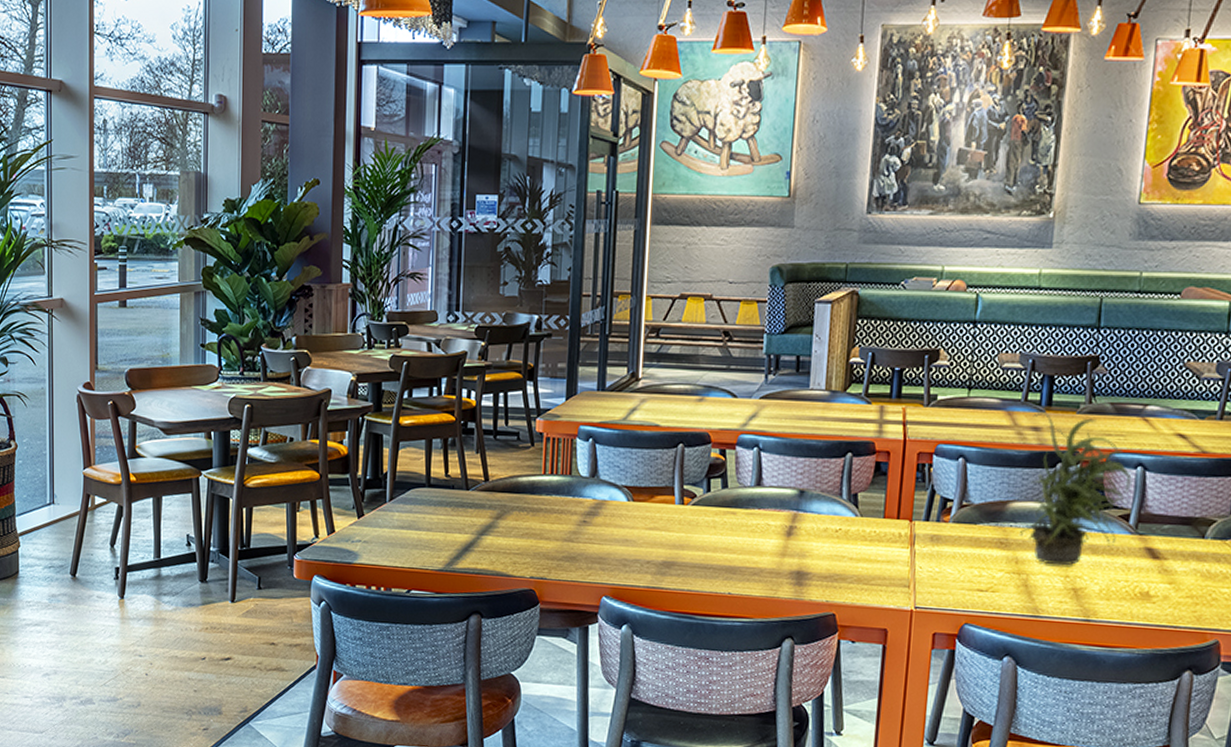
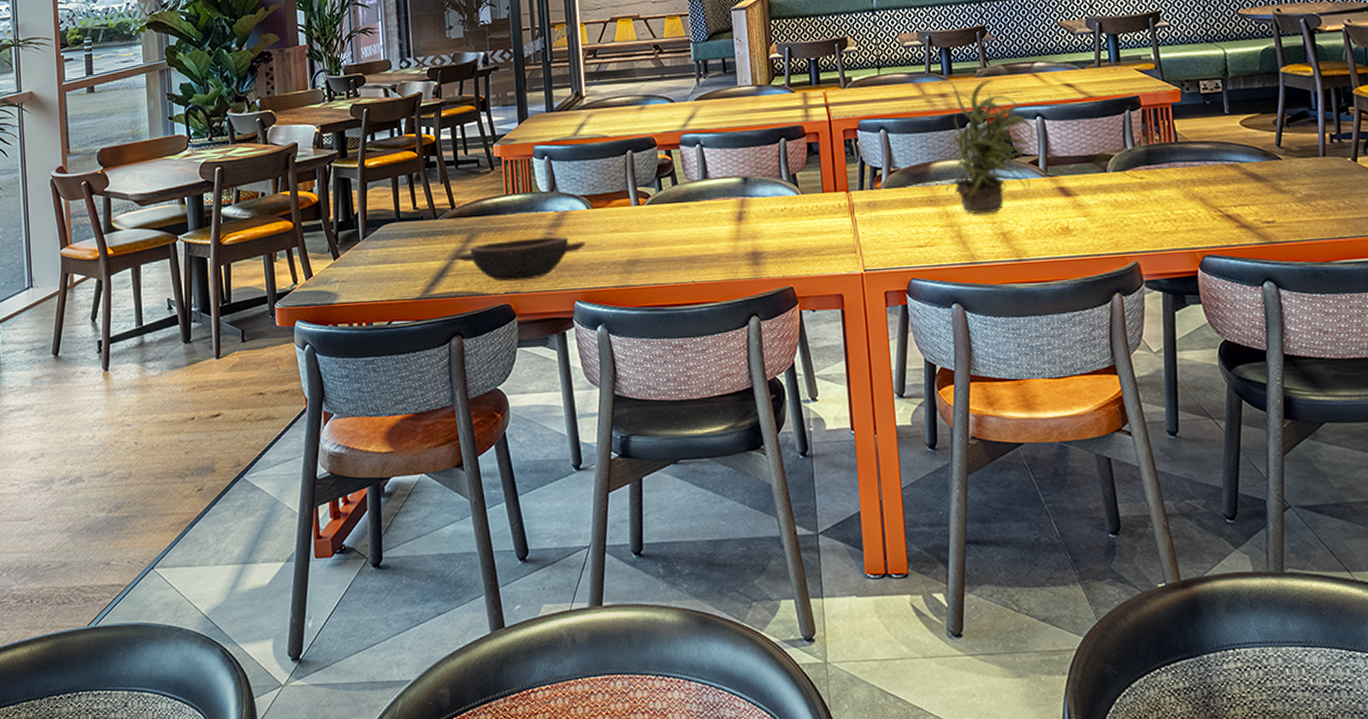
bowl: none [483,522,622,567] -> present [455,236,587,282]

